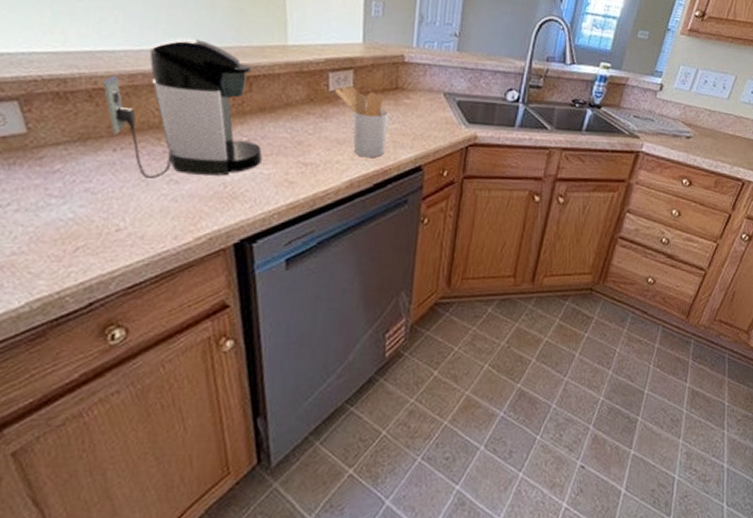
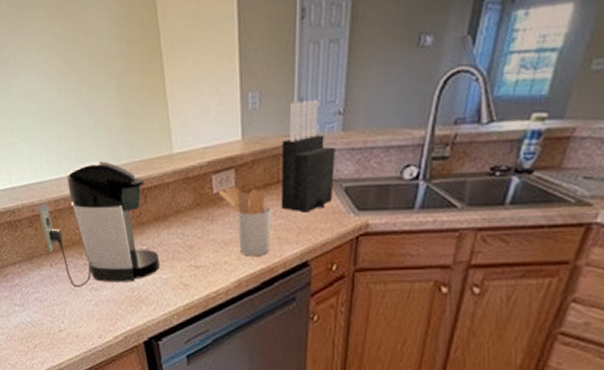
knife block: none [398,17,451,120] -> present [281,100,335,213]

